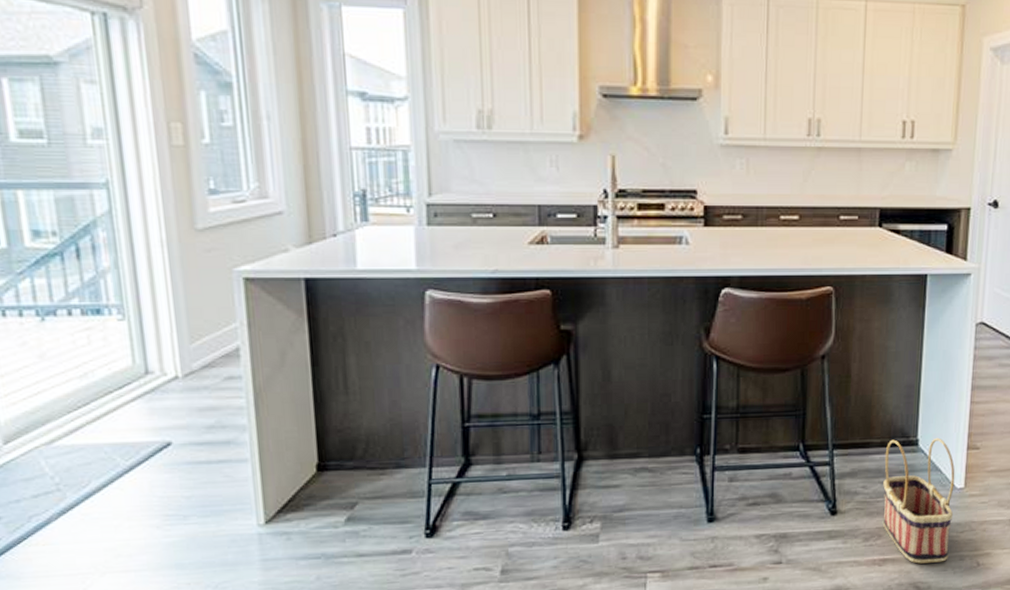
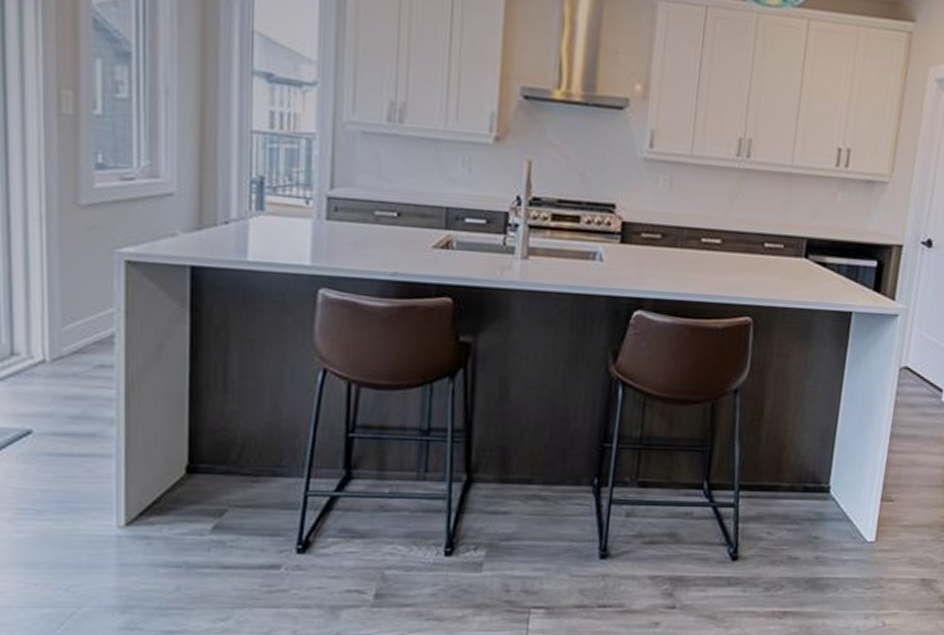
basket: present [882,437,955,564] -> none [786,484,867,619]

